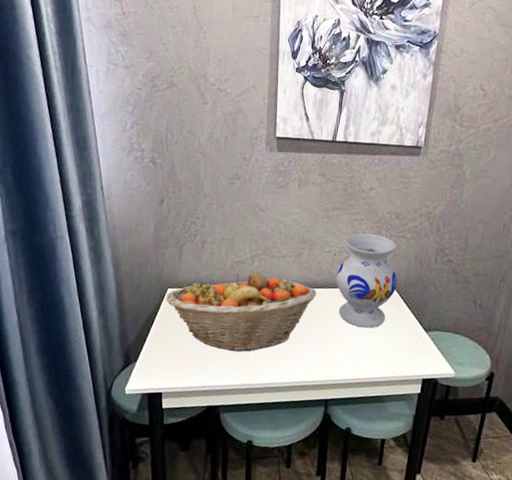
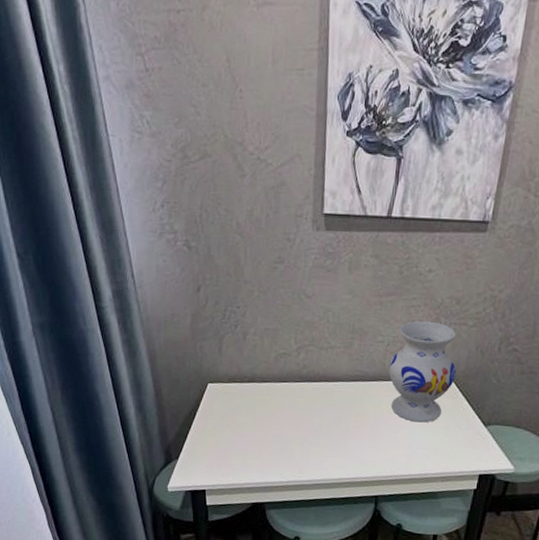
fruit basket: present [165,272,317,352] -> none [206,364,368,448]

